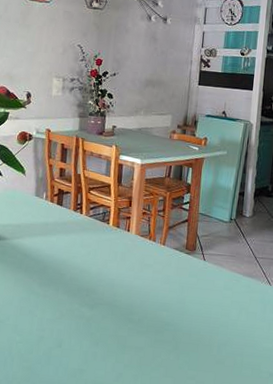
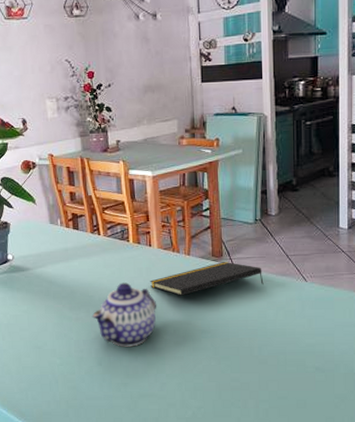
teapot: none [59,264,127,332] -> present [91,282,157,347]
notepad: none [122,256,231,285] -> present [149,262,264,296]

